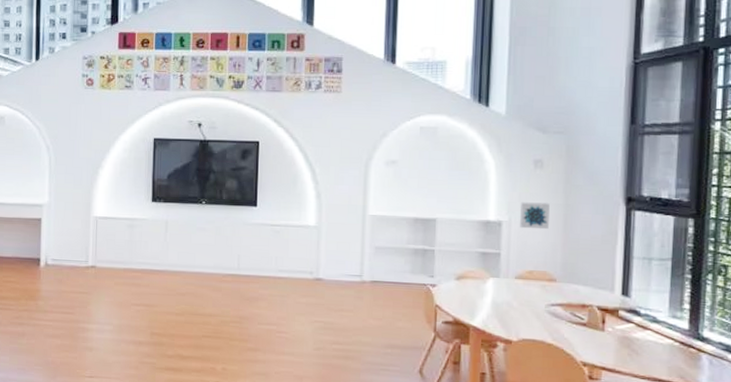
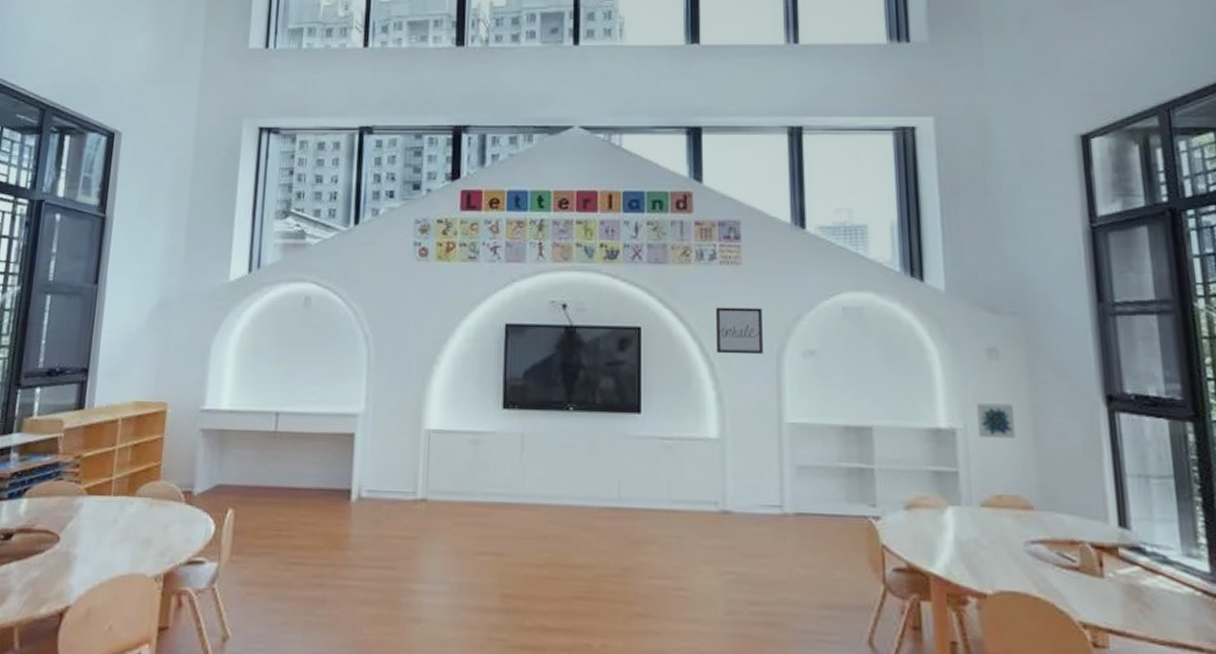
wall art: none [317,126,356,164] -> present [715,307,763,355]

